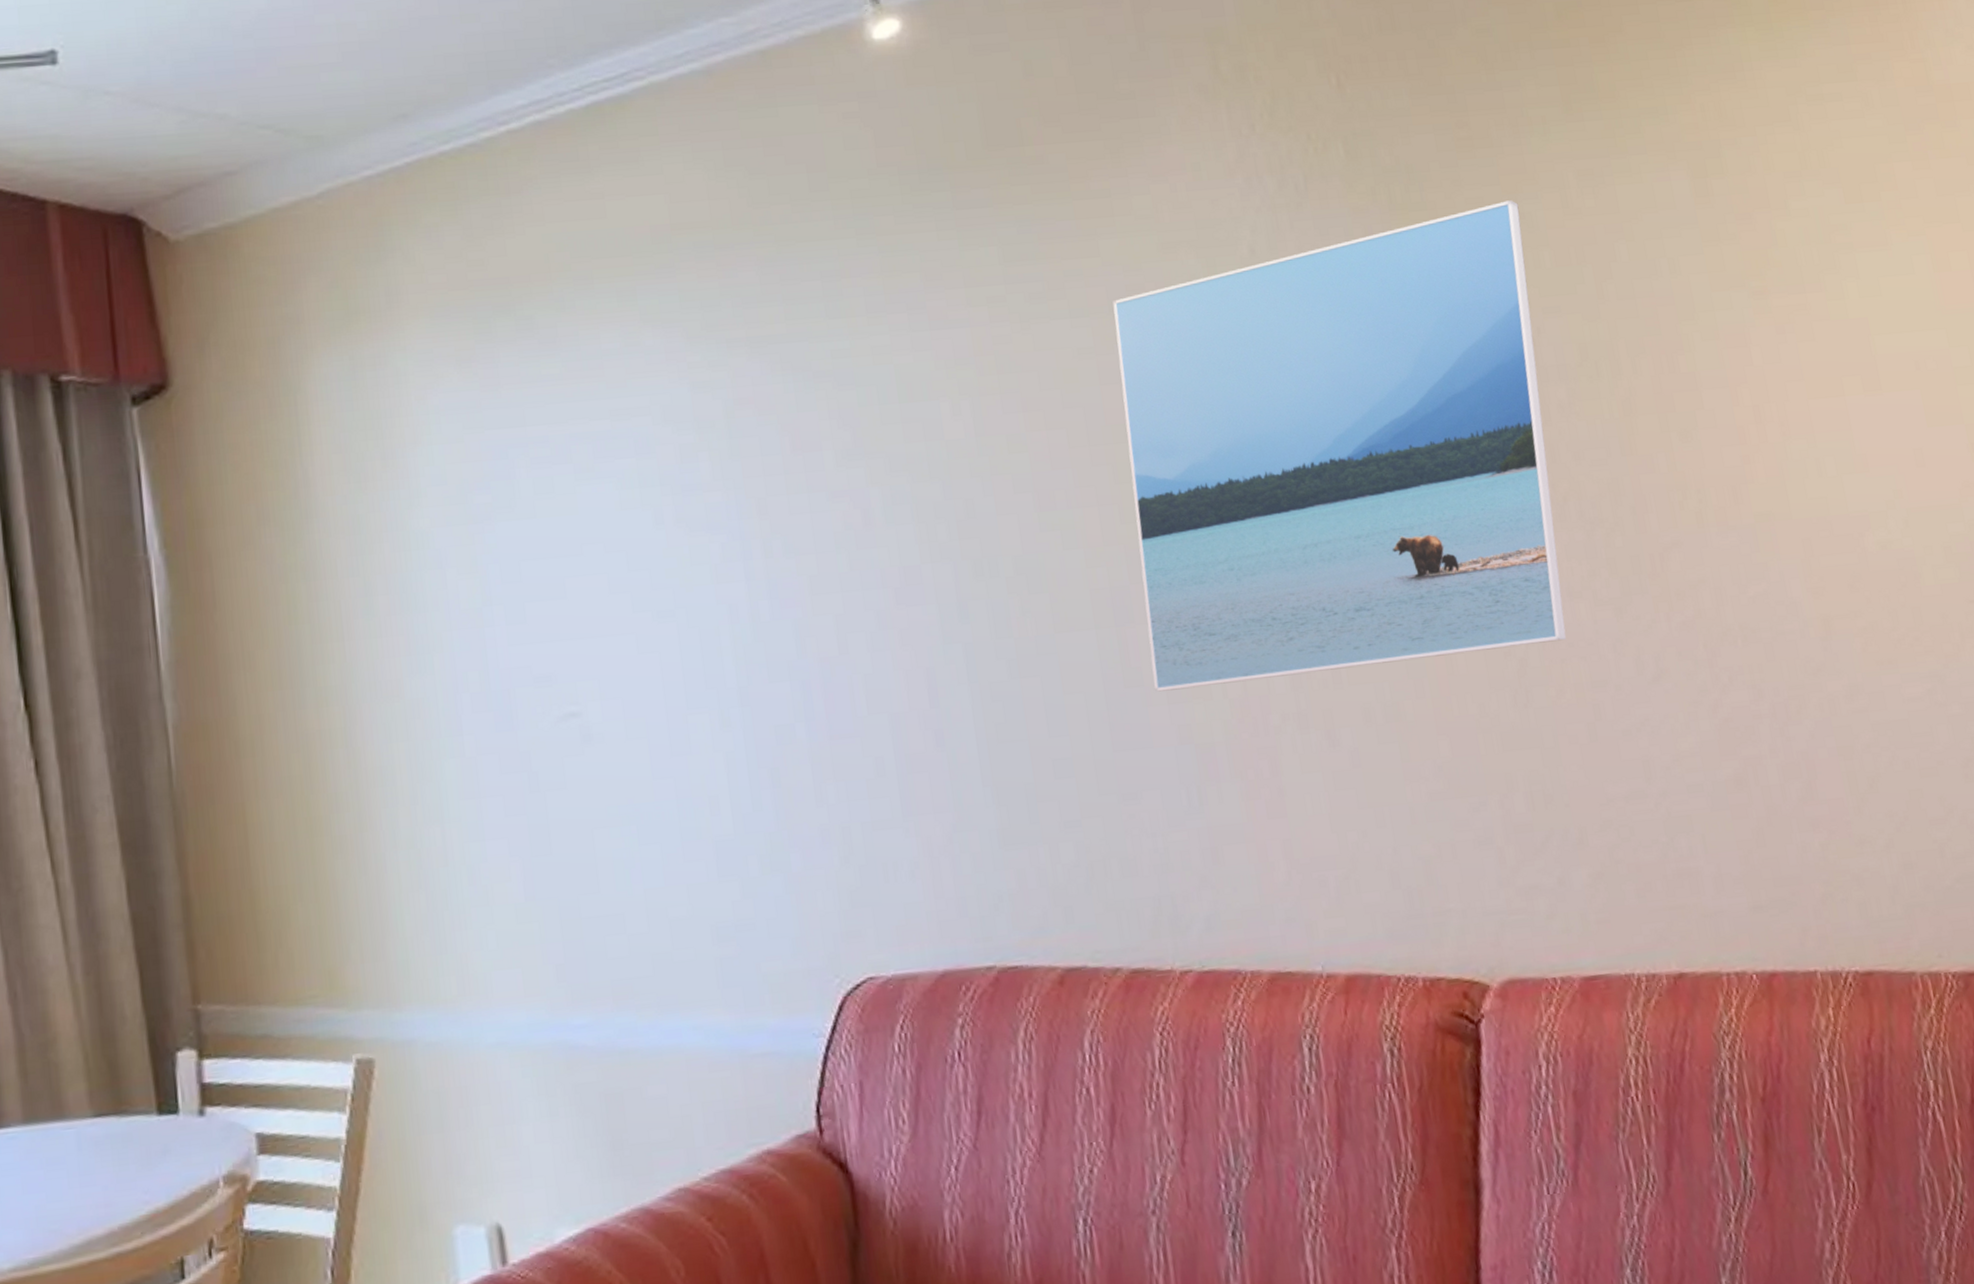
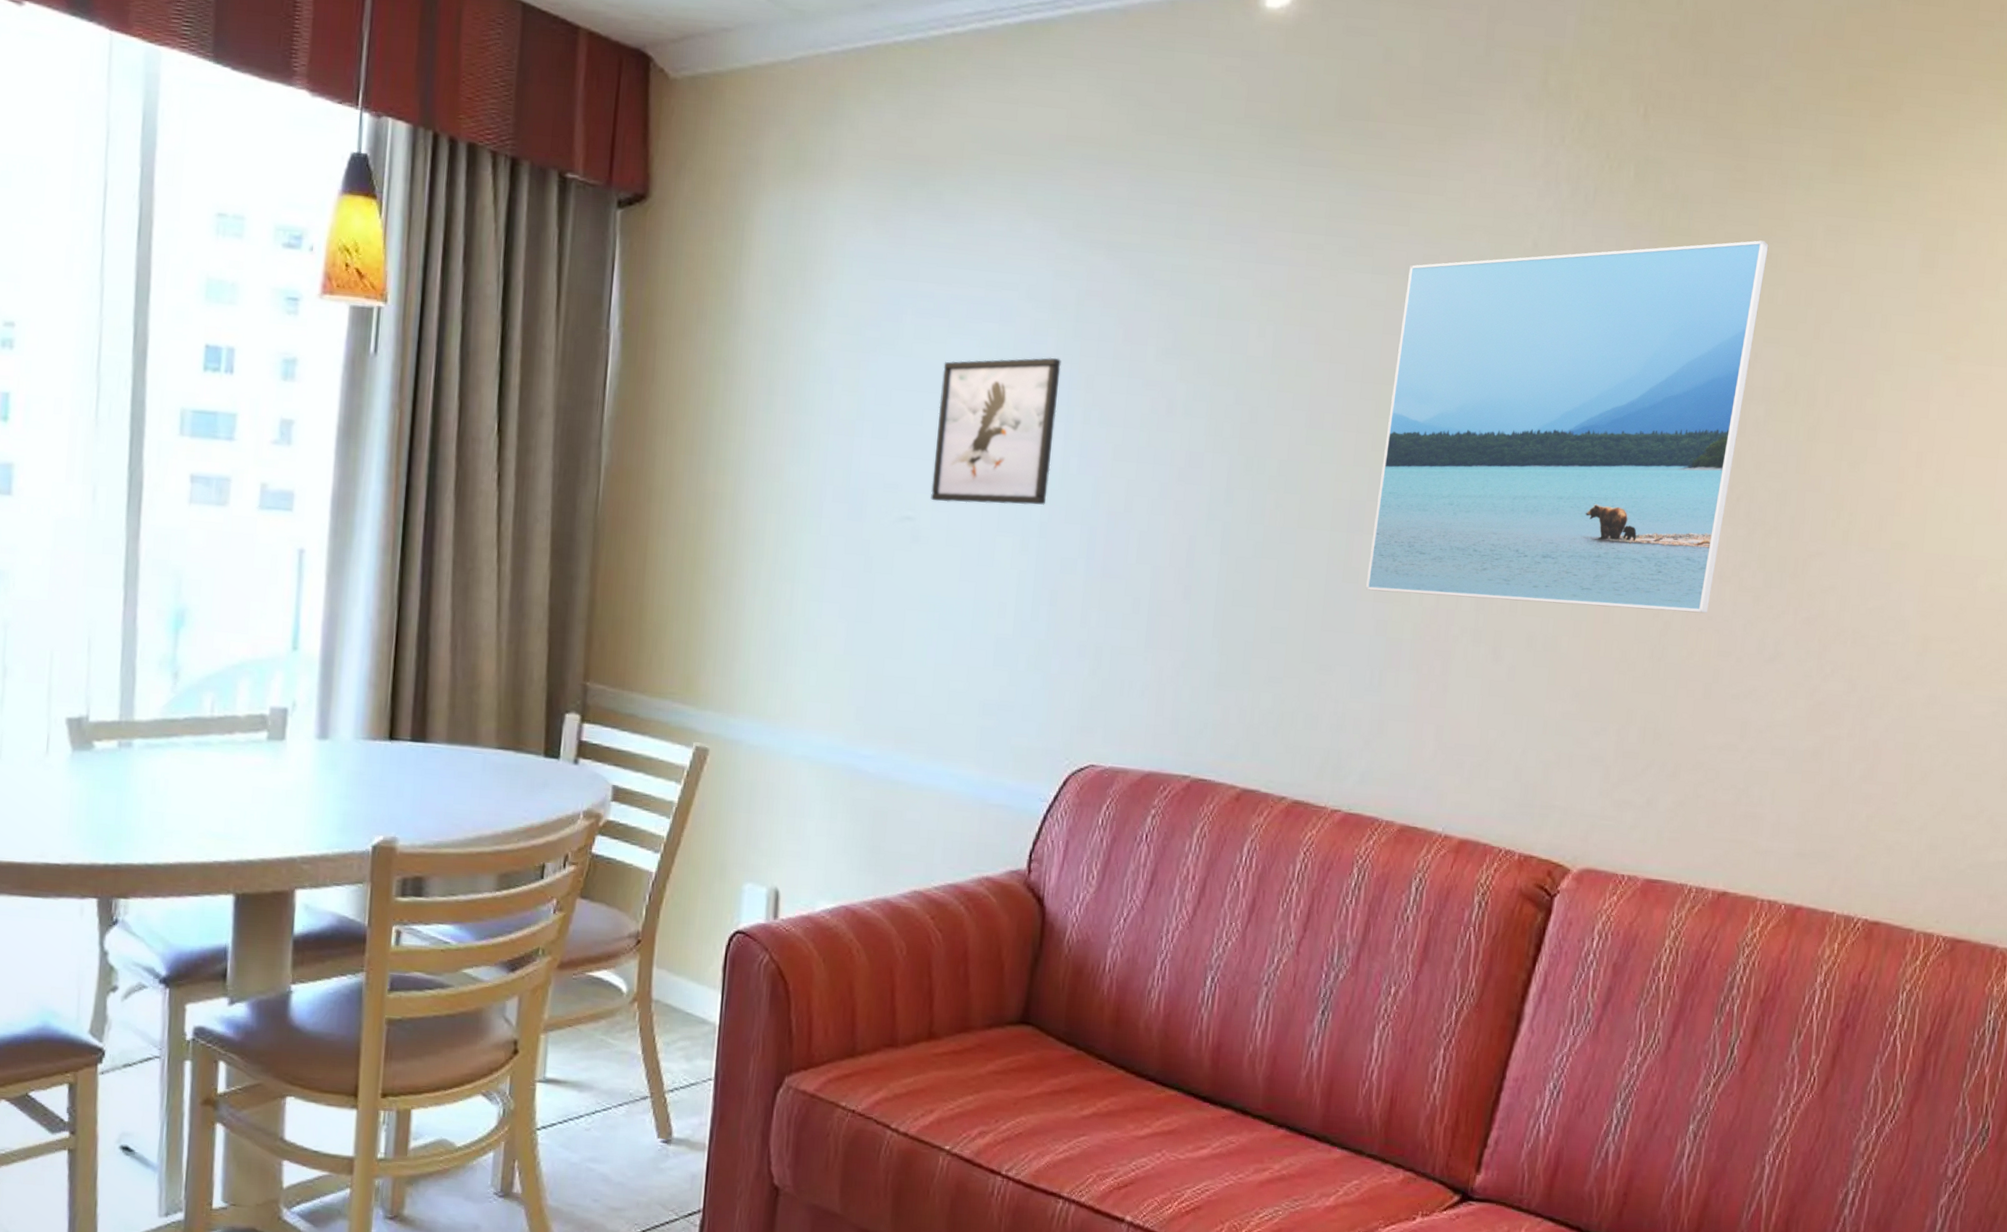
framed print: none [578,485,741,688] -> present [931,357,1061,505]

